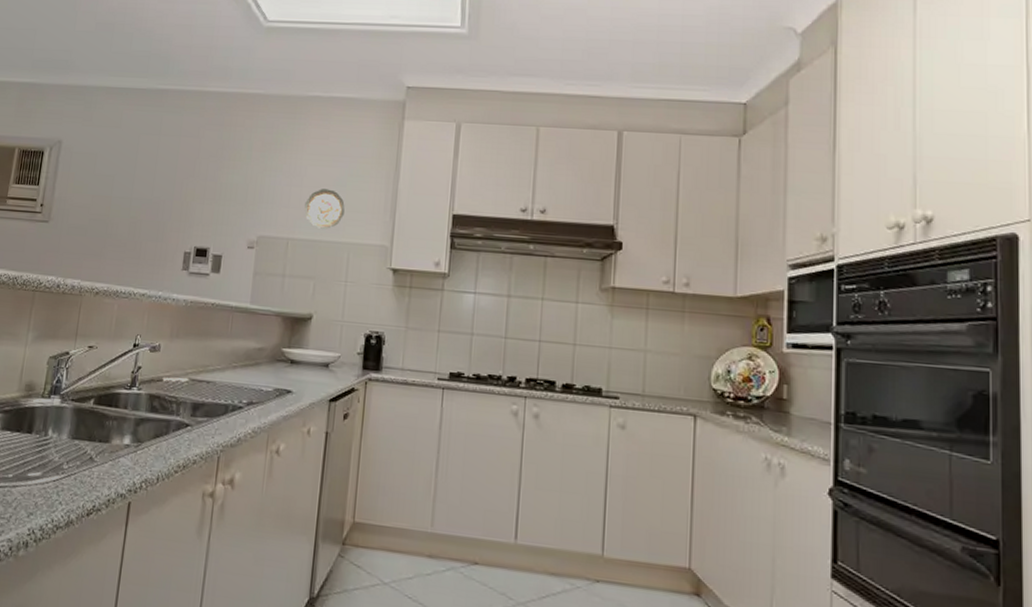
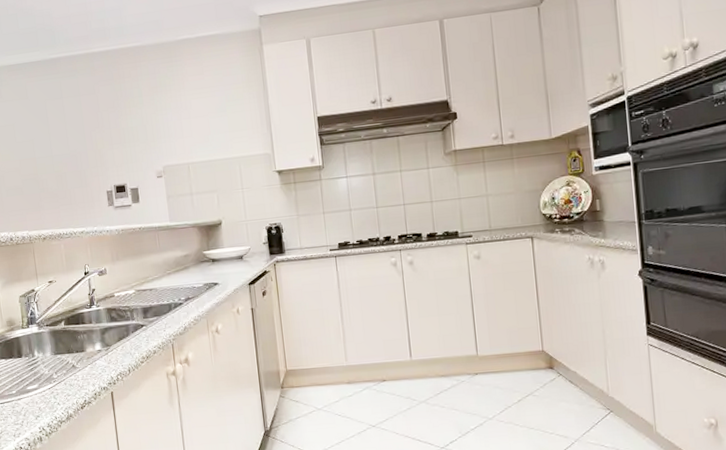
decorative plate: present [304,189,345,229] -> none [196,116,230,151]

